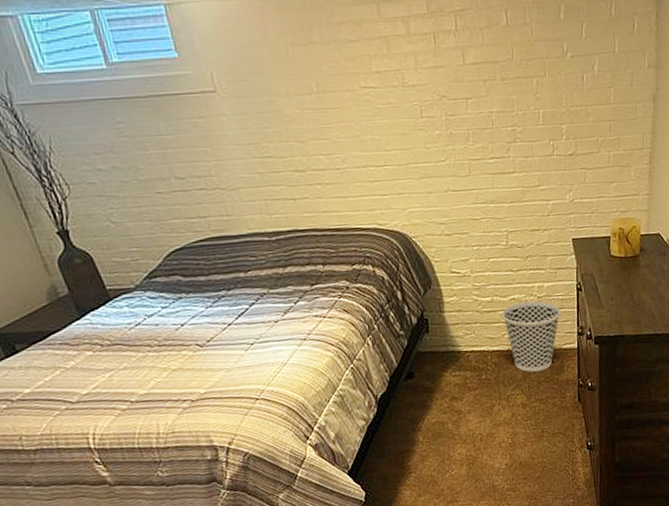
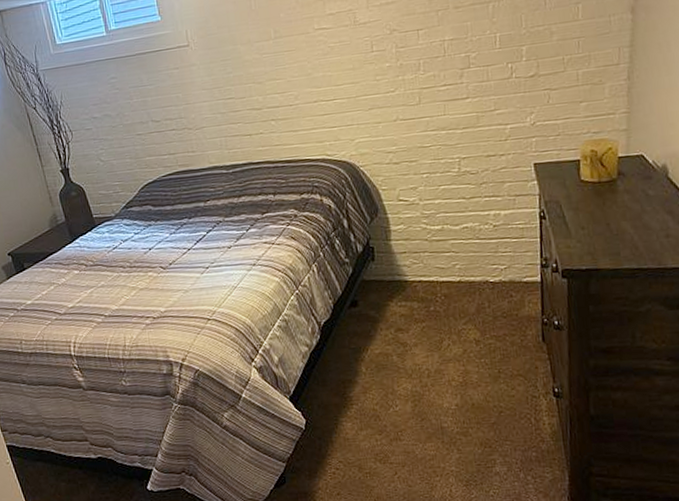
wastebasket: present [502,301,561,372] -> none [453,230,521,306]

